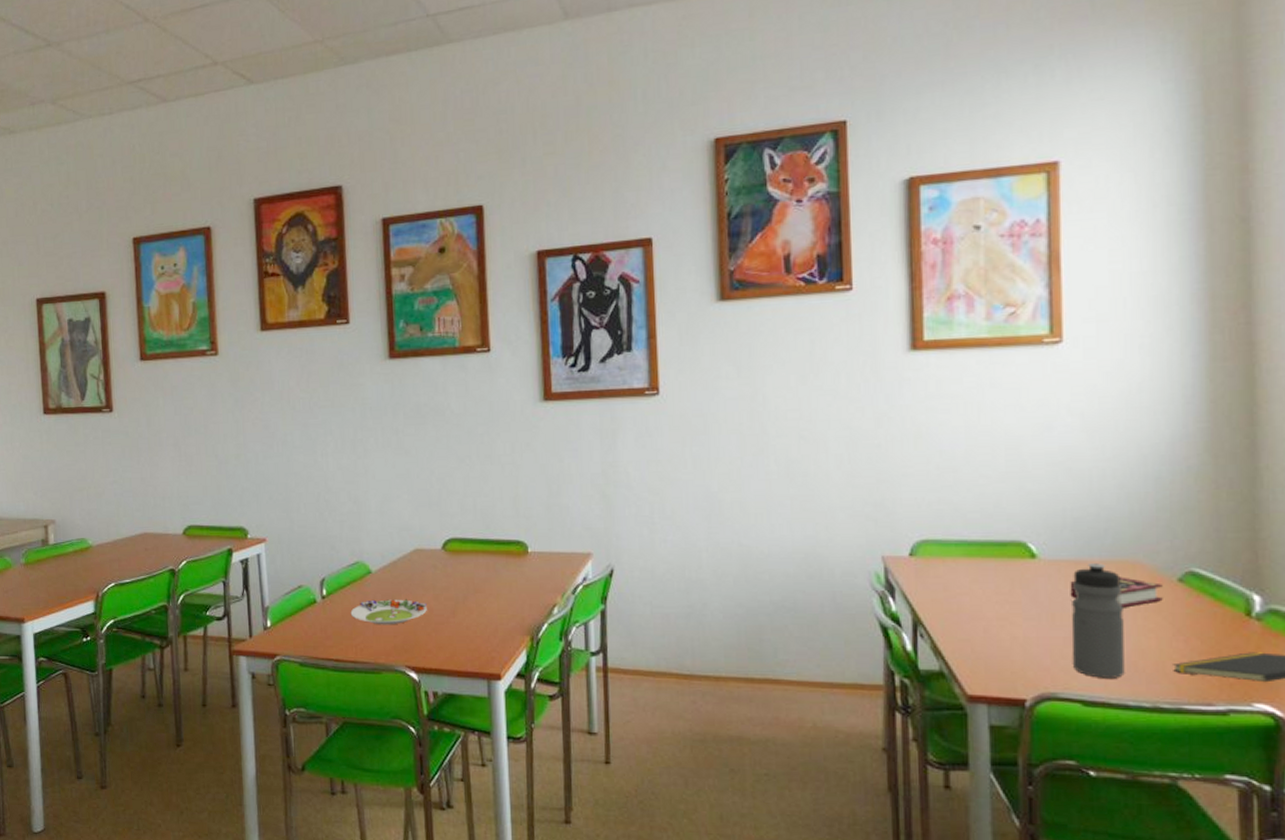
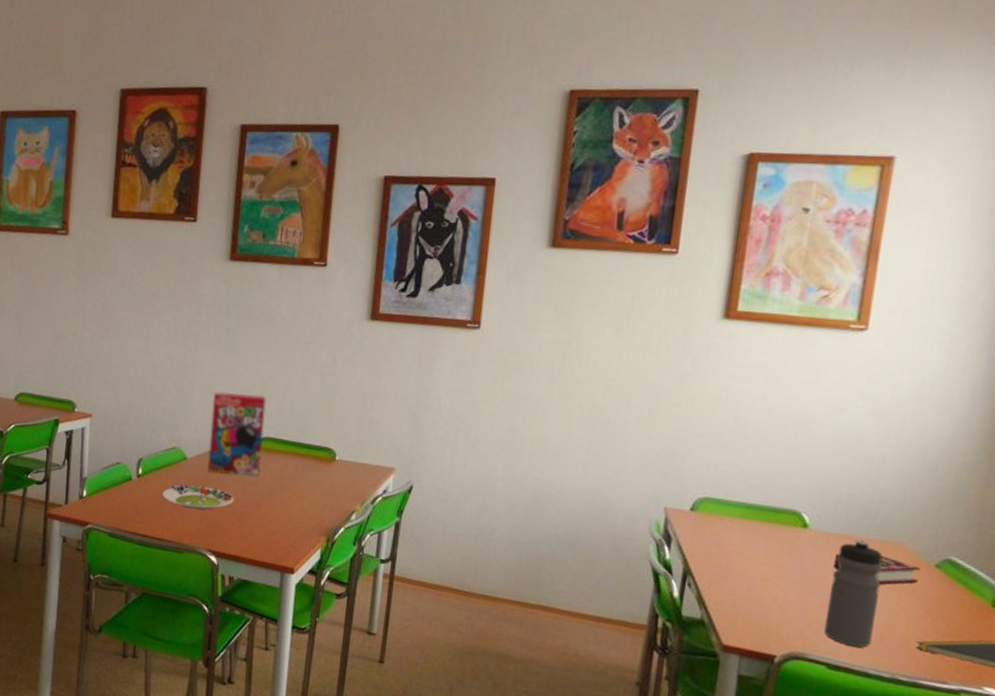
cereal box: none [390,495,450,584] -> present [207,391,266,476]

